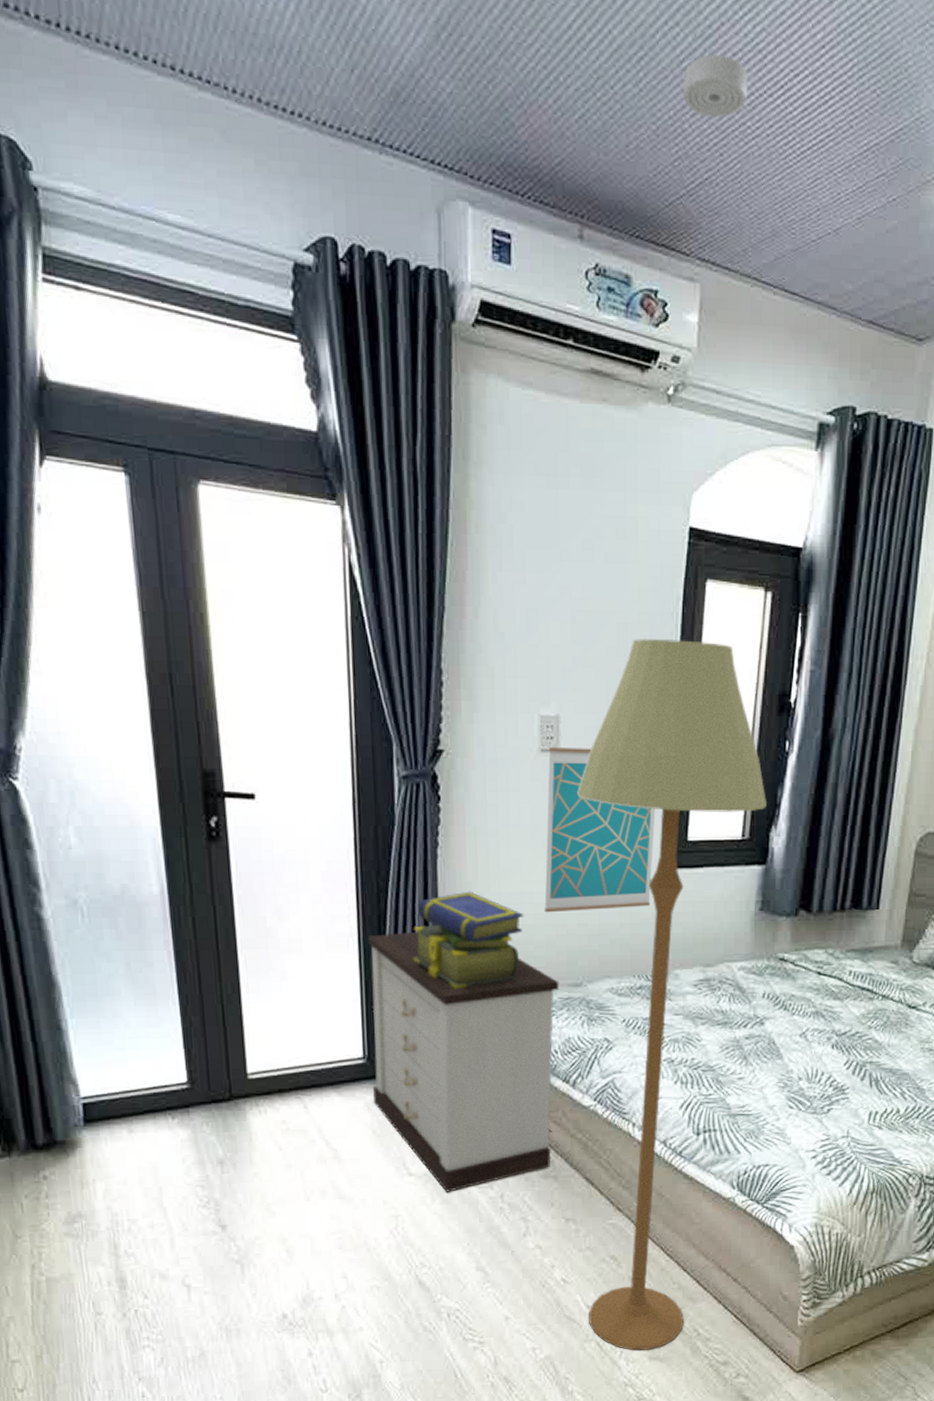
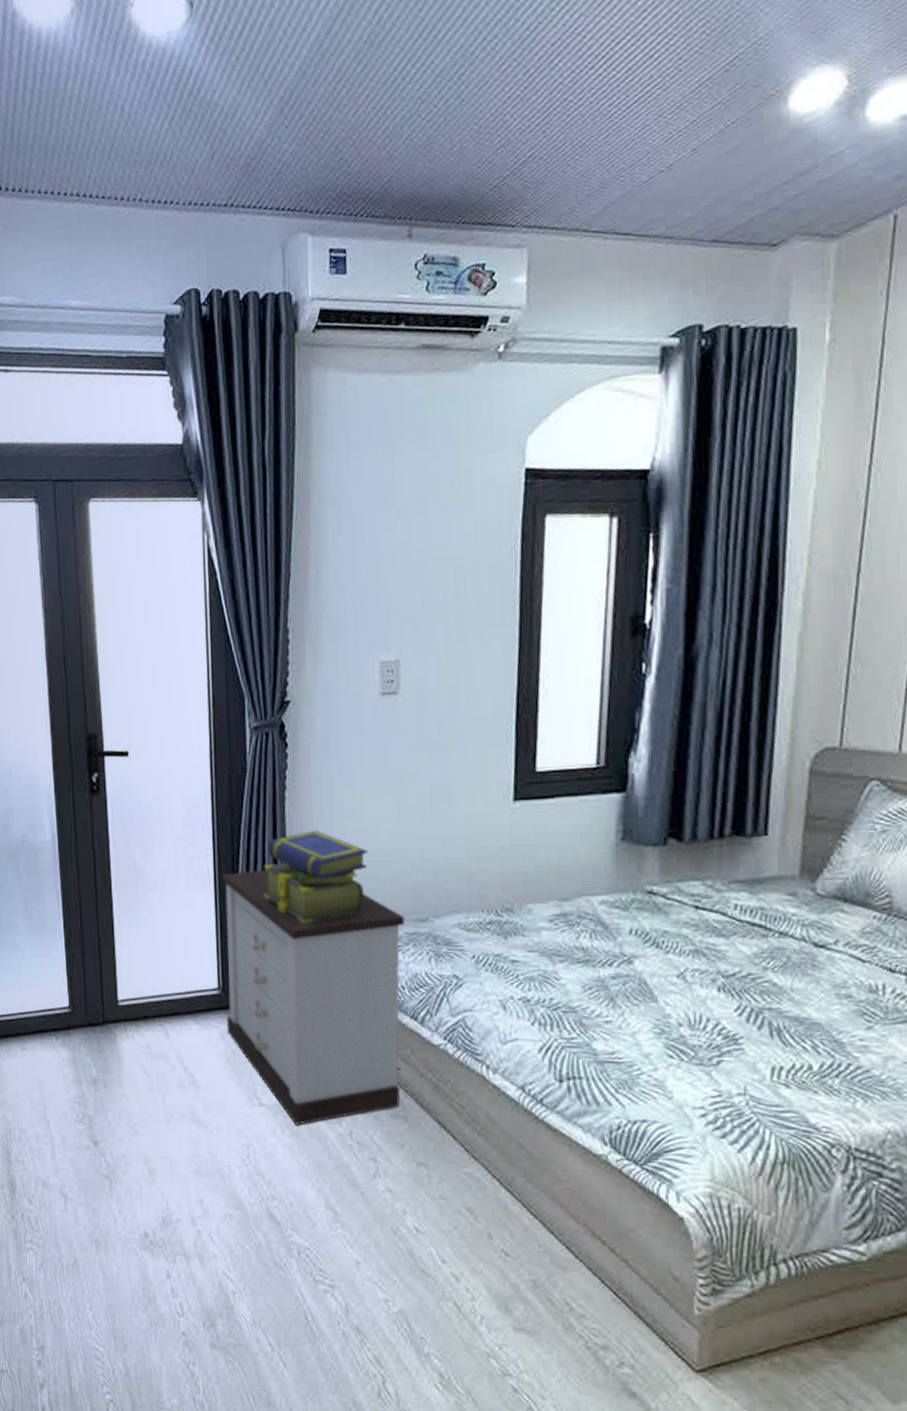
wall art: present [544,746,656,913] -> none [388,687,501,849]
floor lamp: present [577,638,766,1351] -> none [419,574,623,1319]
smoke detector: present [682,54,749,118] -> none [502,47,569,105]

